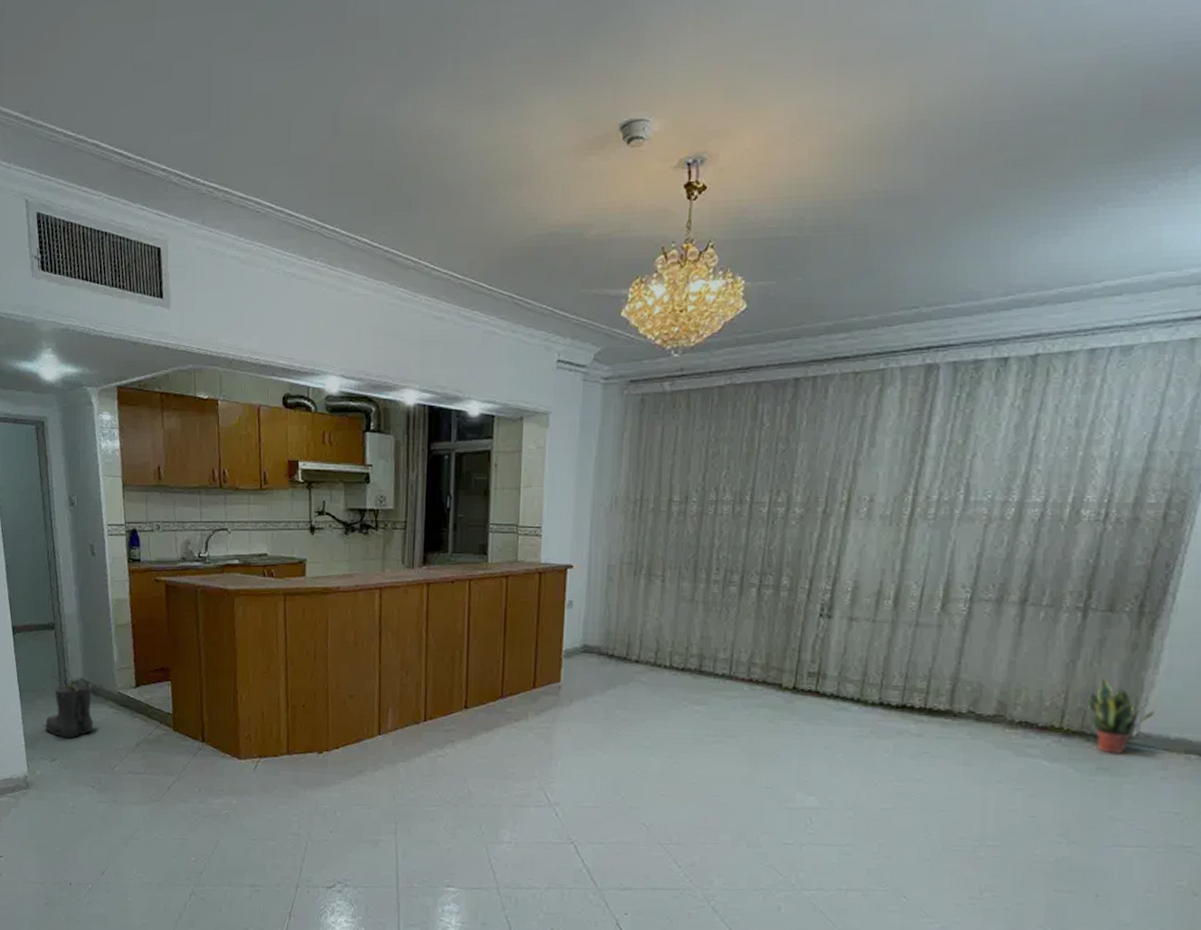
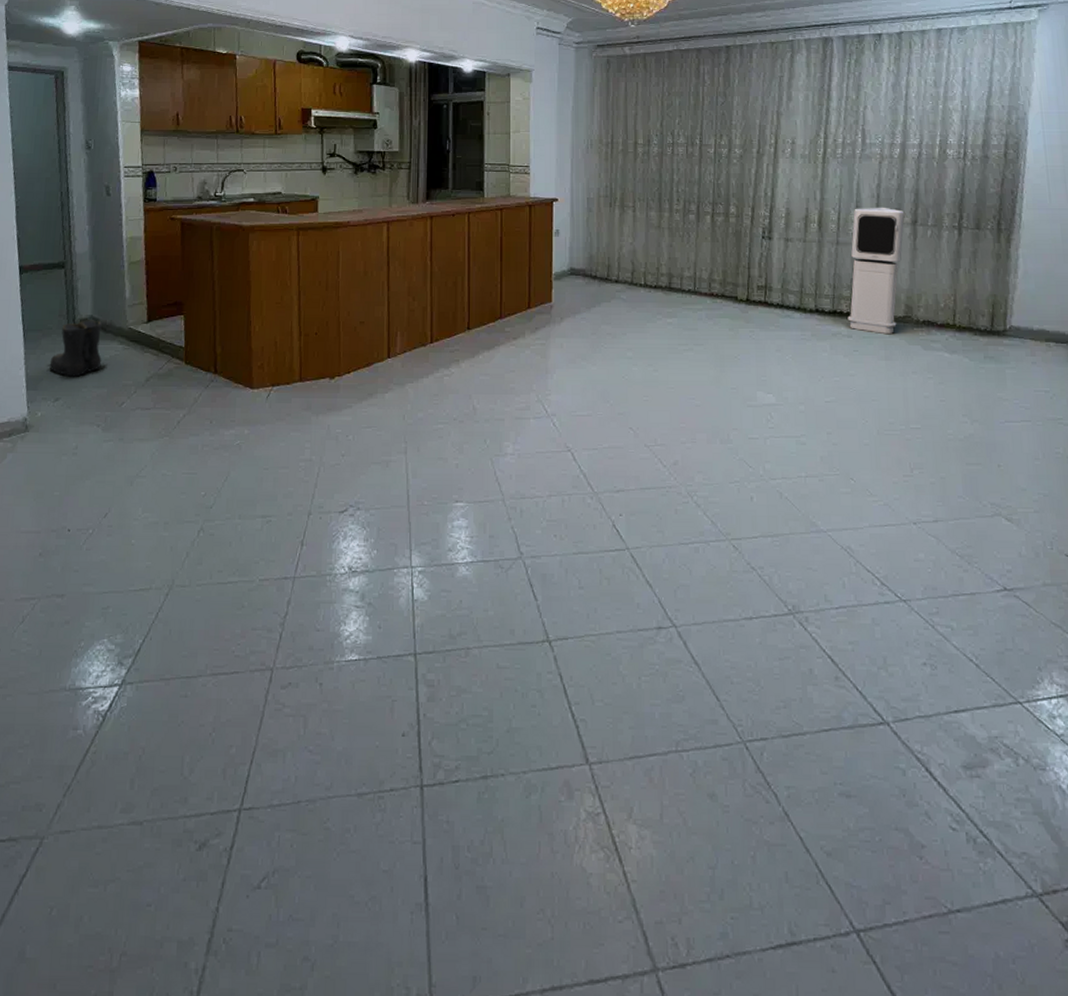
air purifier: none [919,581,1012,736] -> present [847,207,905,335]
potted plant: present [1086,678,1155,754] -> none [970,283,1020,345]

